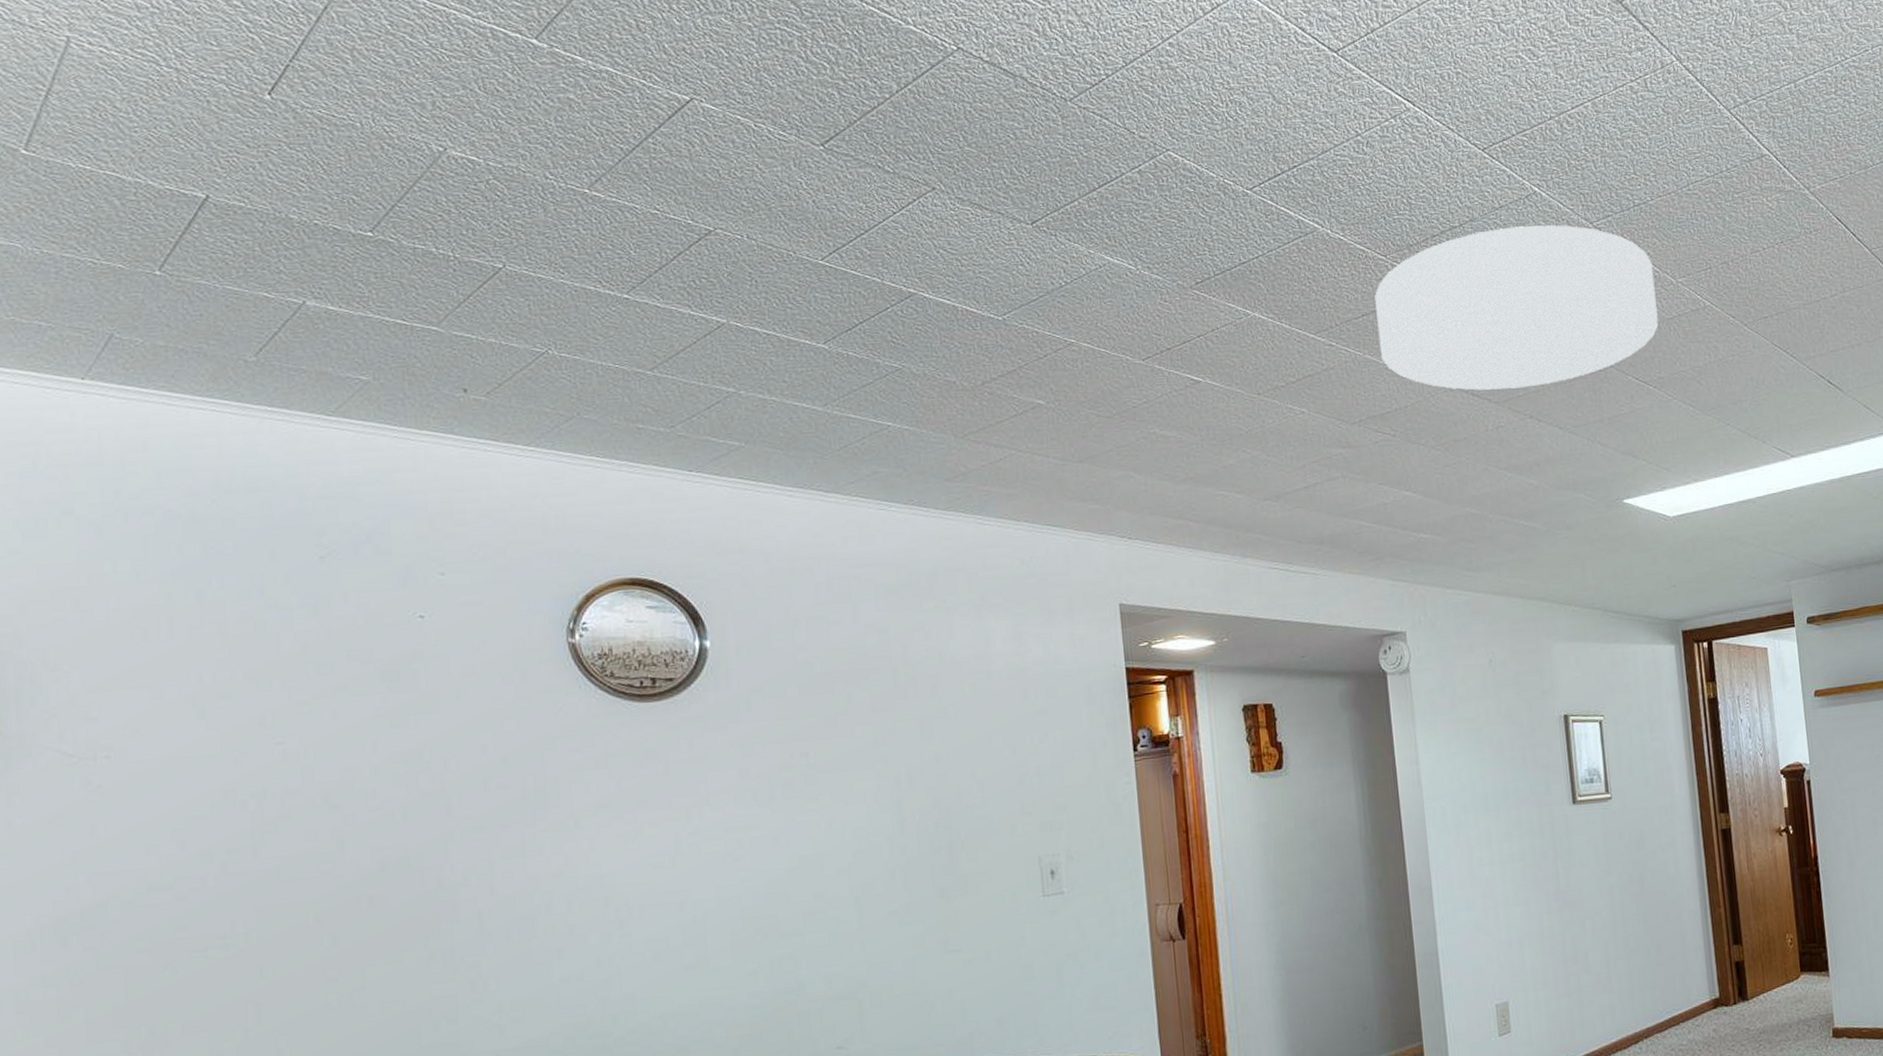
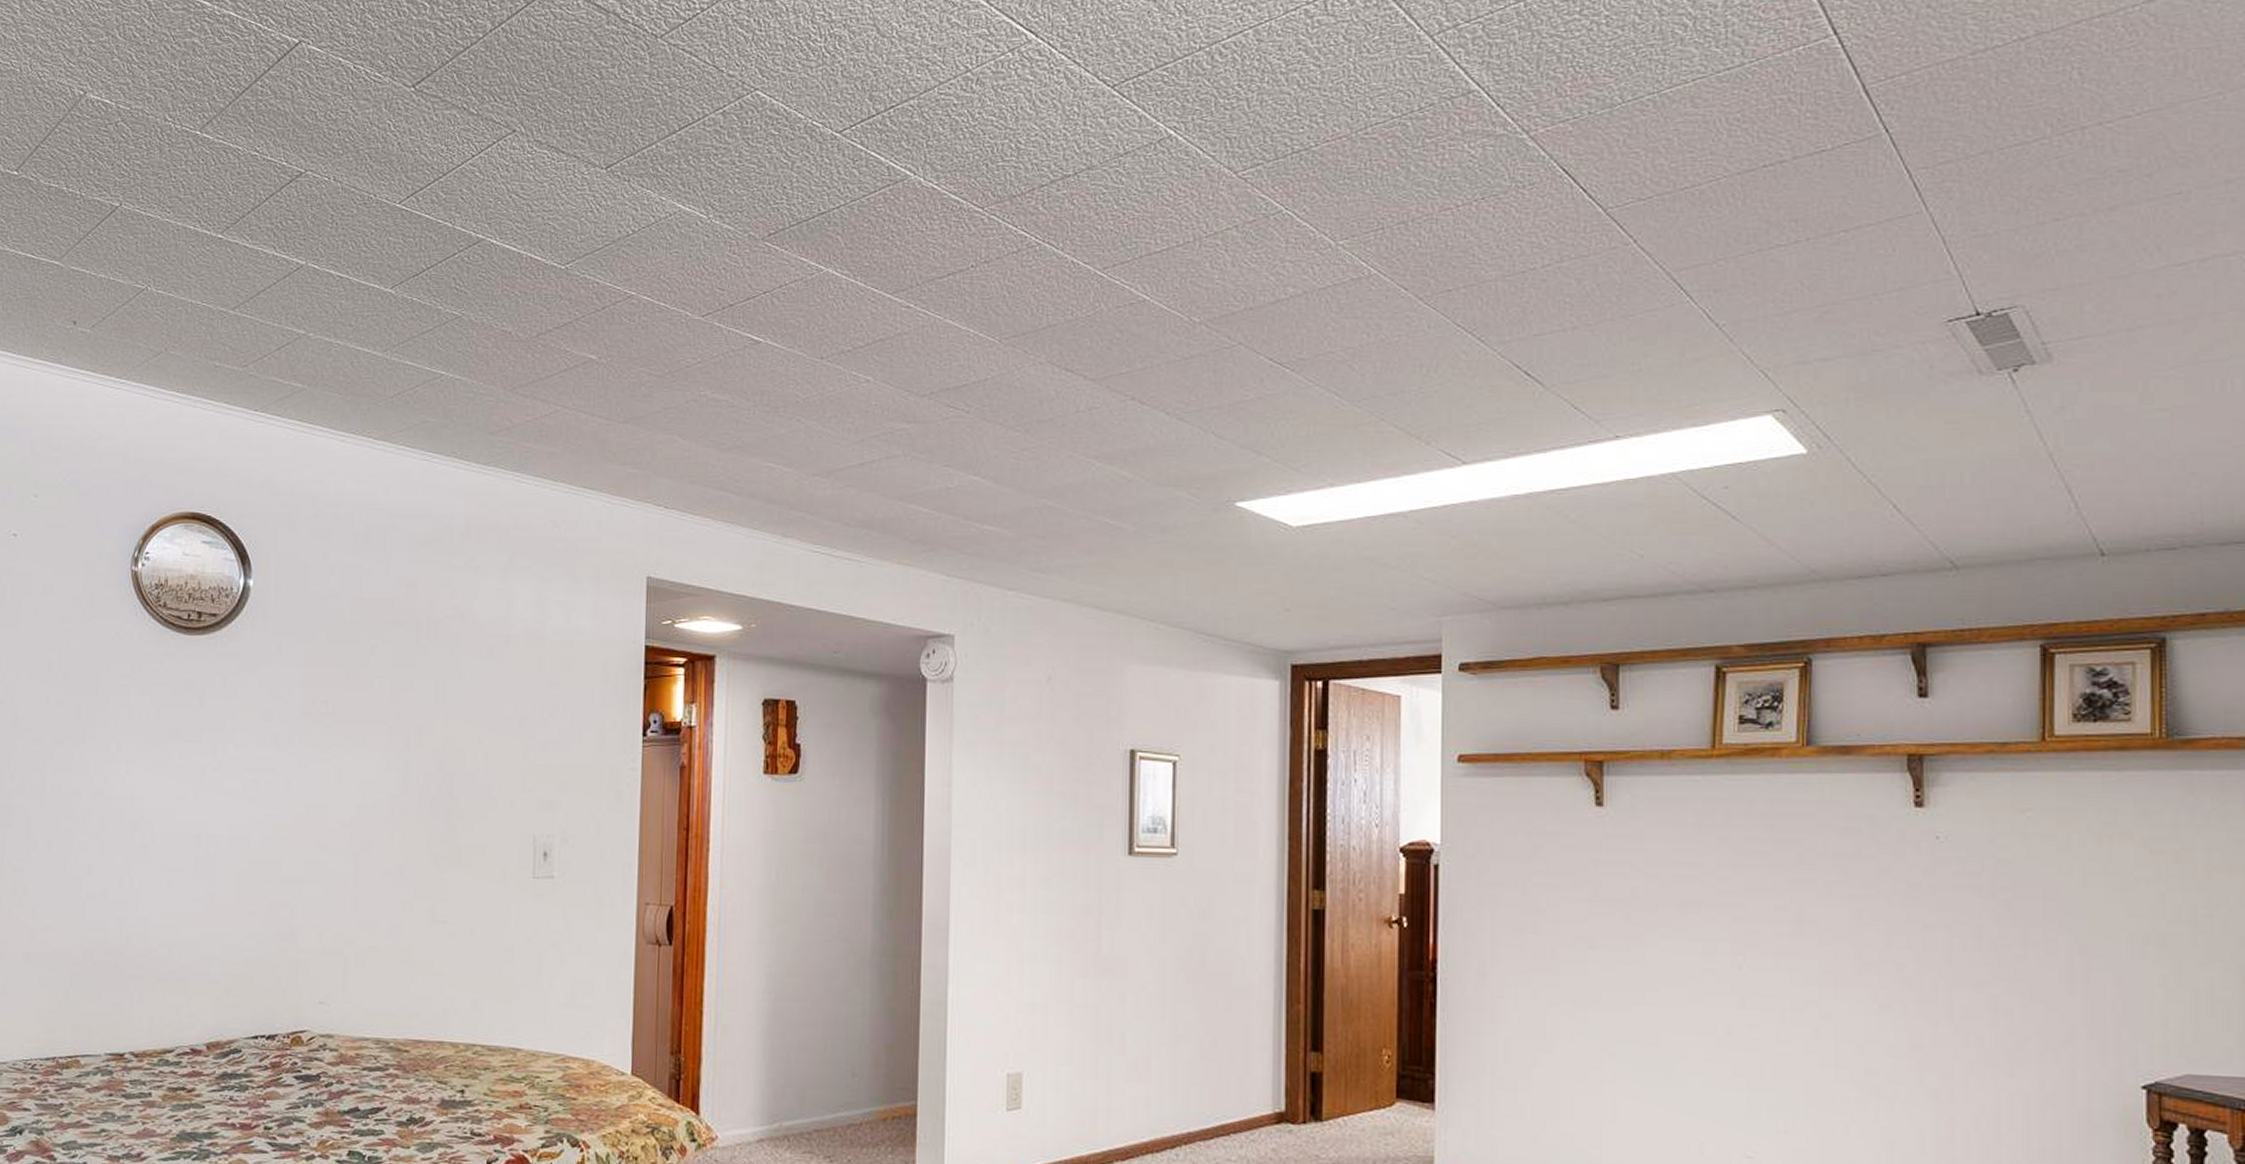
ceiling light: present [1375,225,1659,391] -> none [963,174,1307,365]

